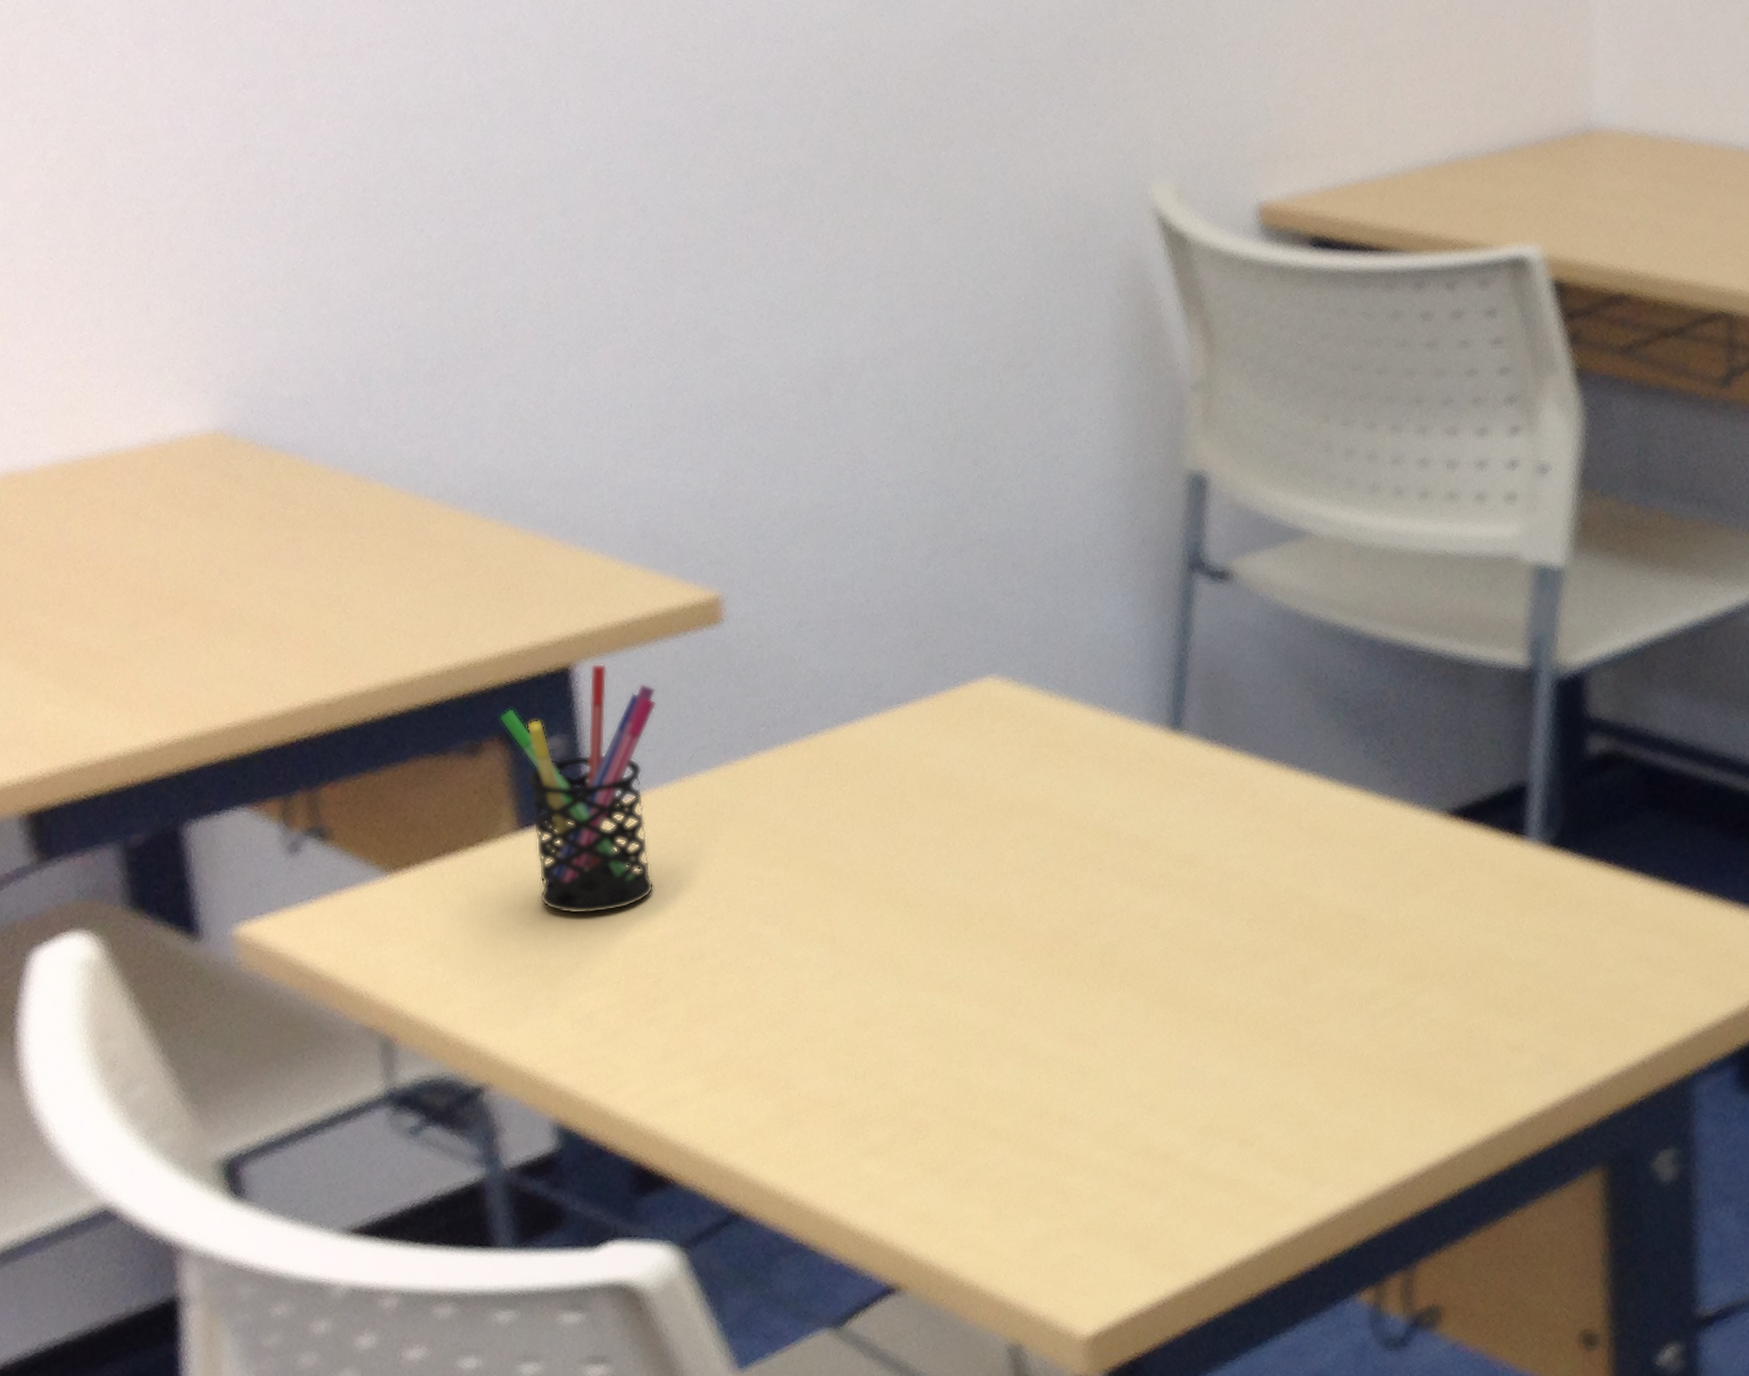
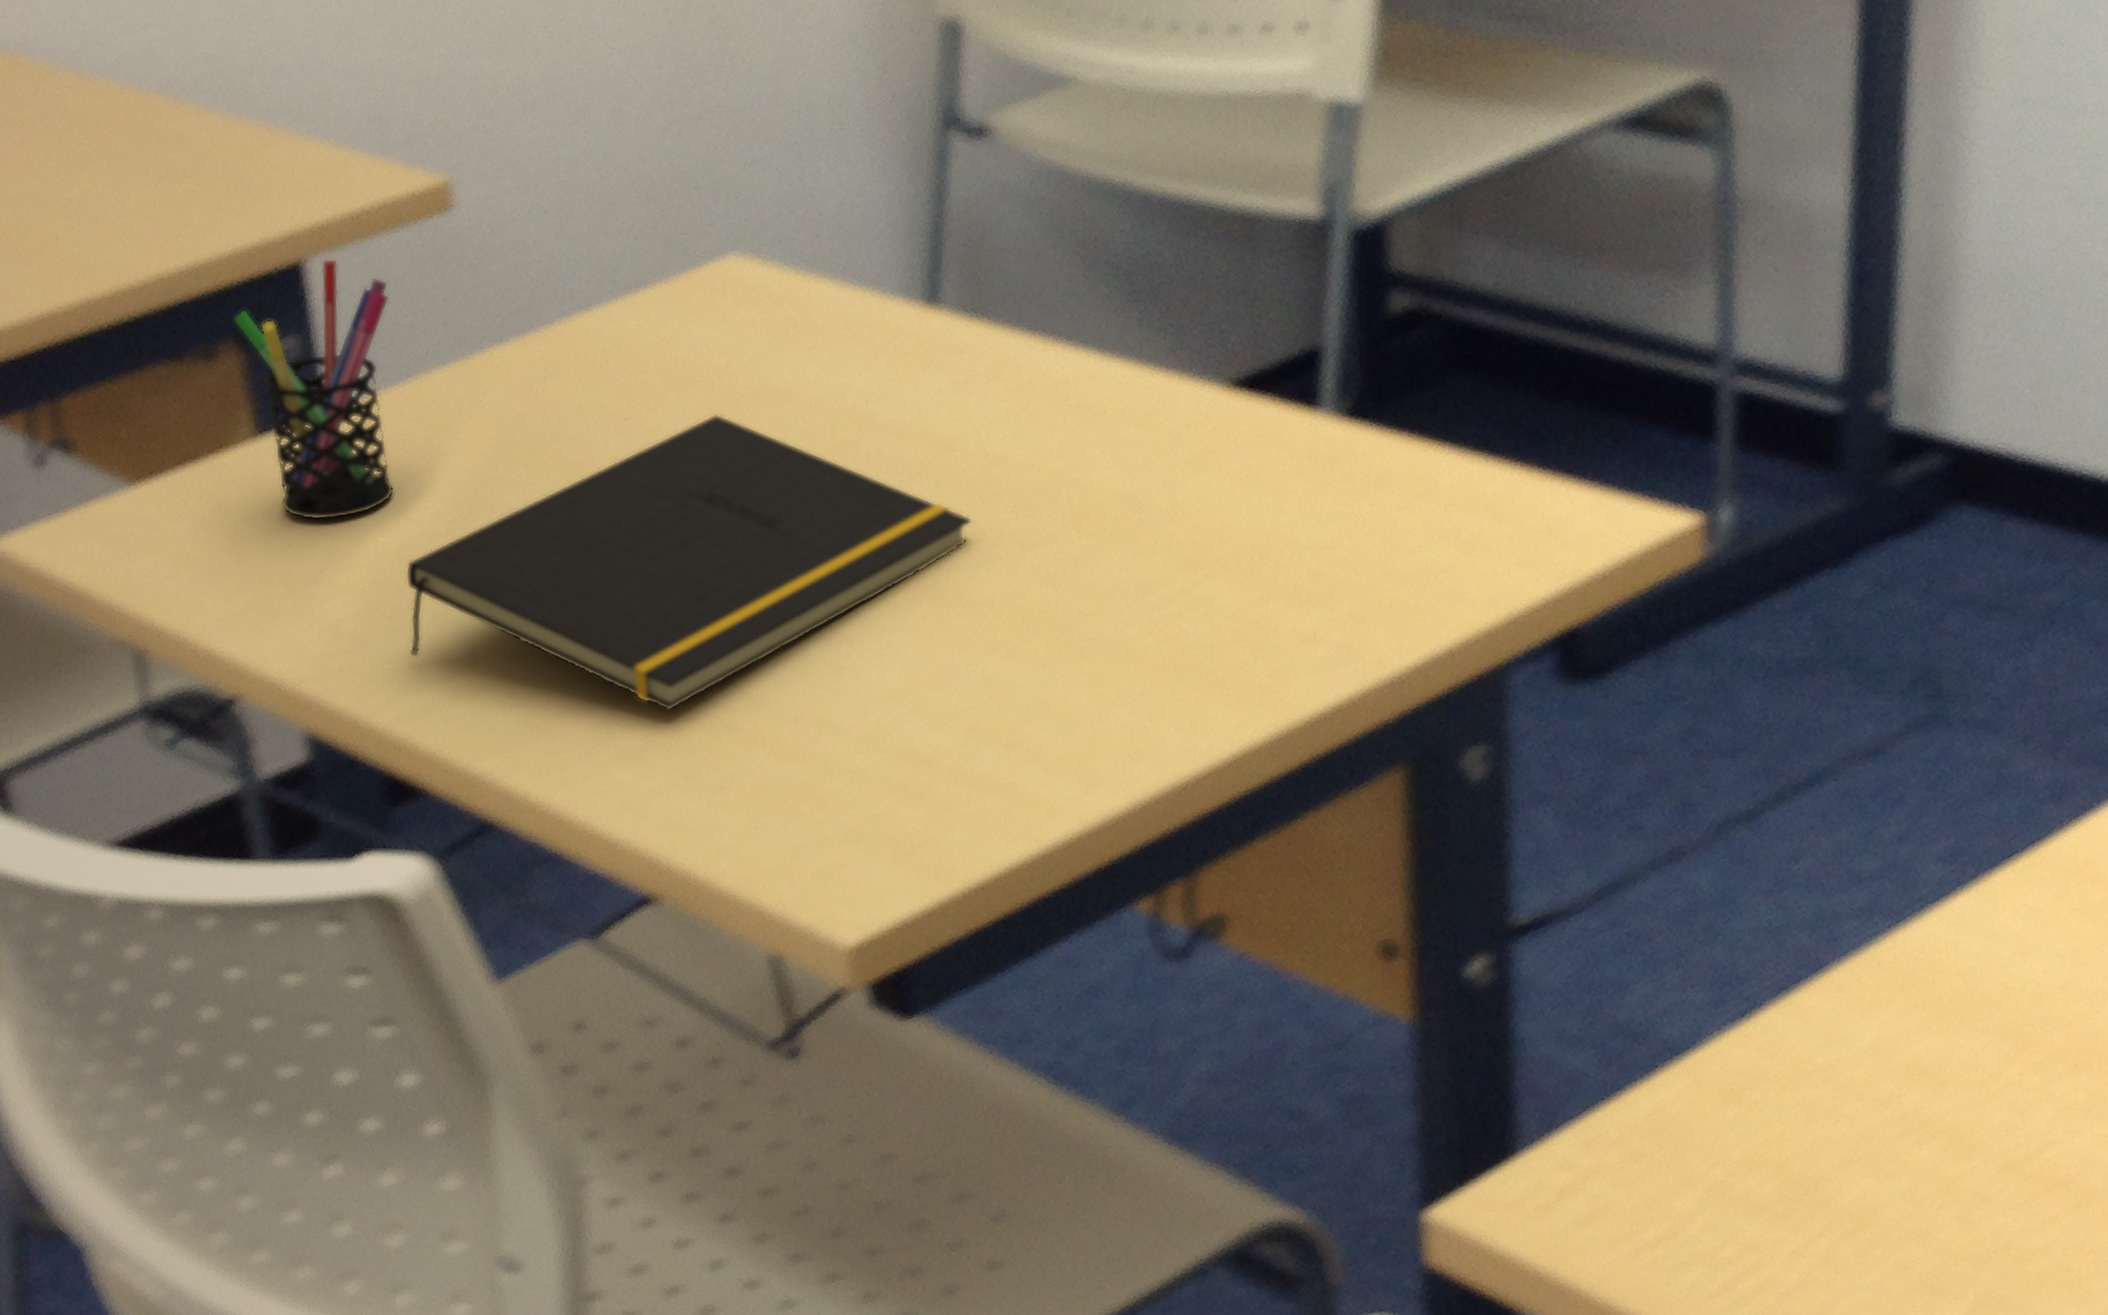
notepad: none [662,824,1209,1107] -> present [405,413,971,712]

